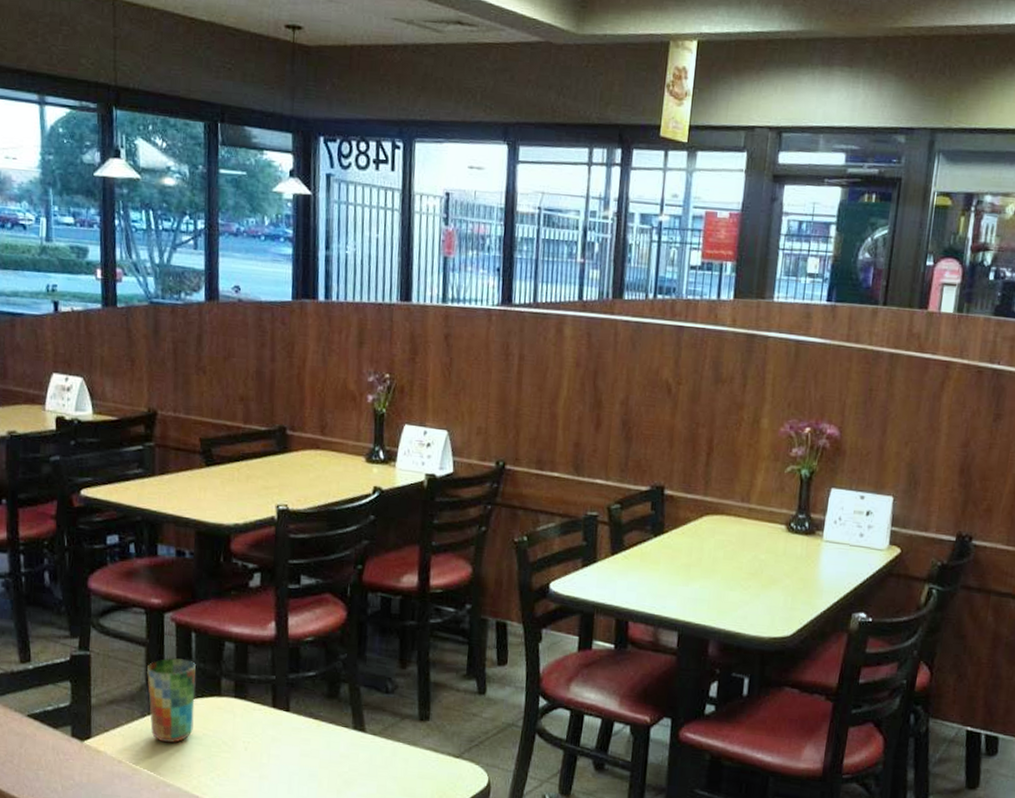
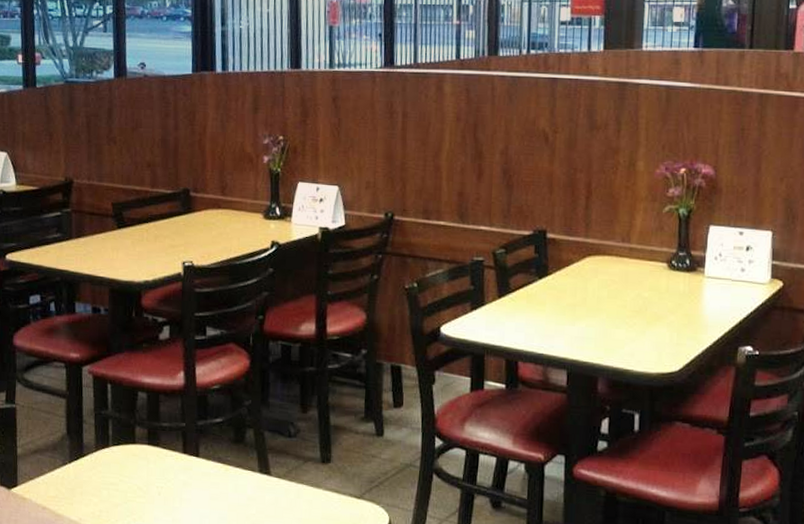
cup: present [147,658,196,743] -> none [67,408,112,490]

